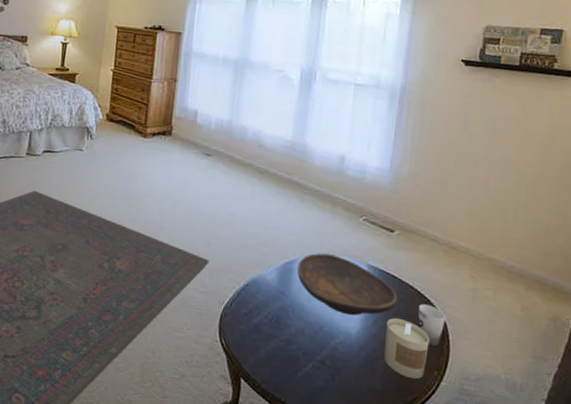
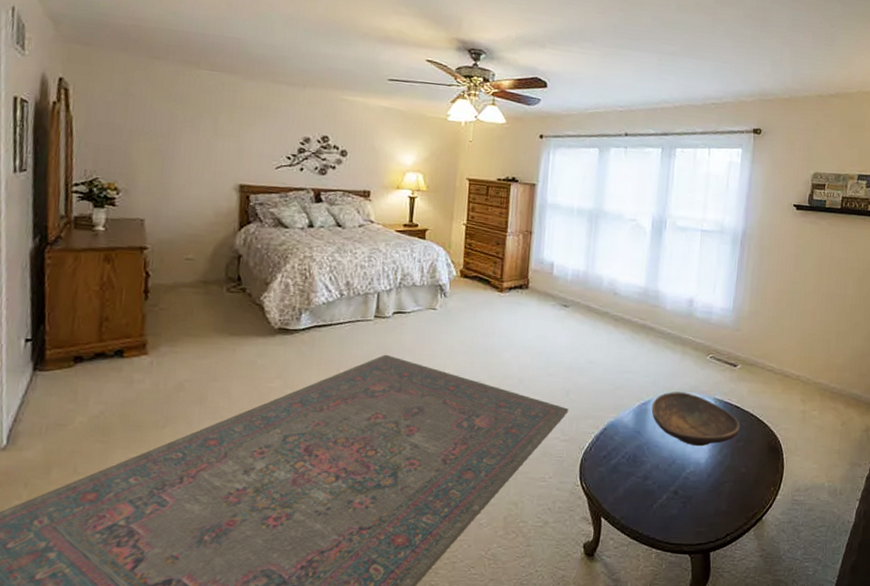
candle: present [384,318,430,380] -> none [729,444,767,497]
cup: present [417,304,447,347] -> none [757,429,781,466]

